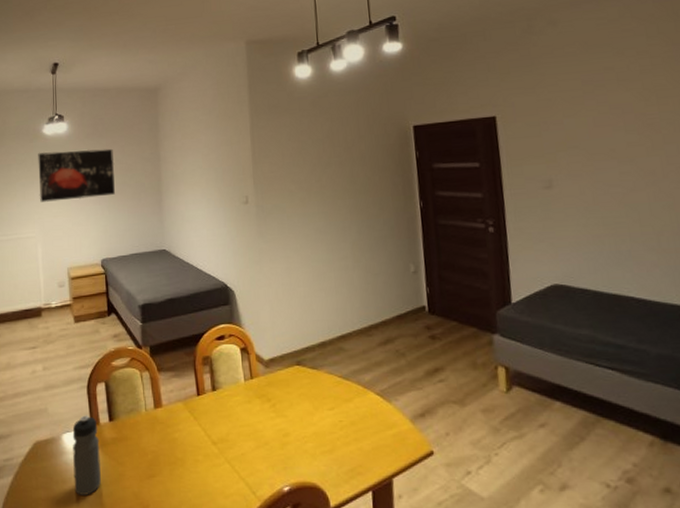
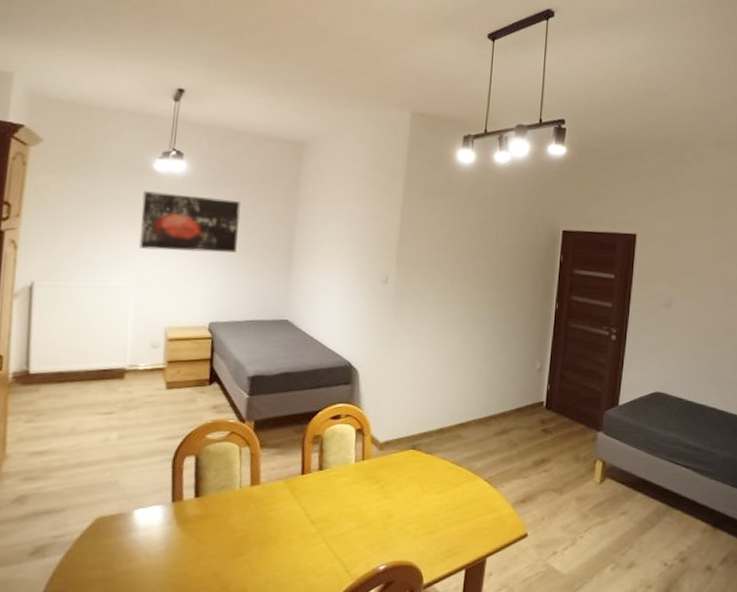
water bottle: present [72,415,101,495] -> none [141,490,180,575]

